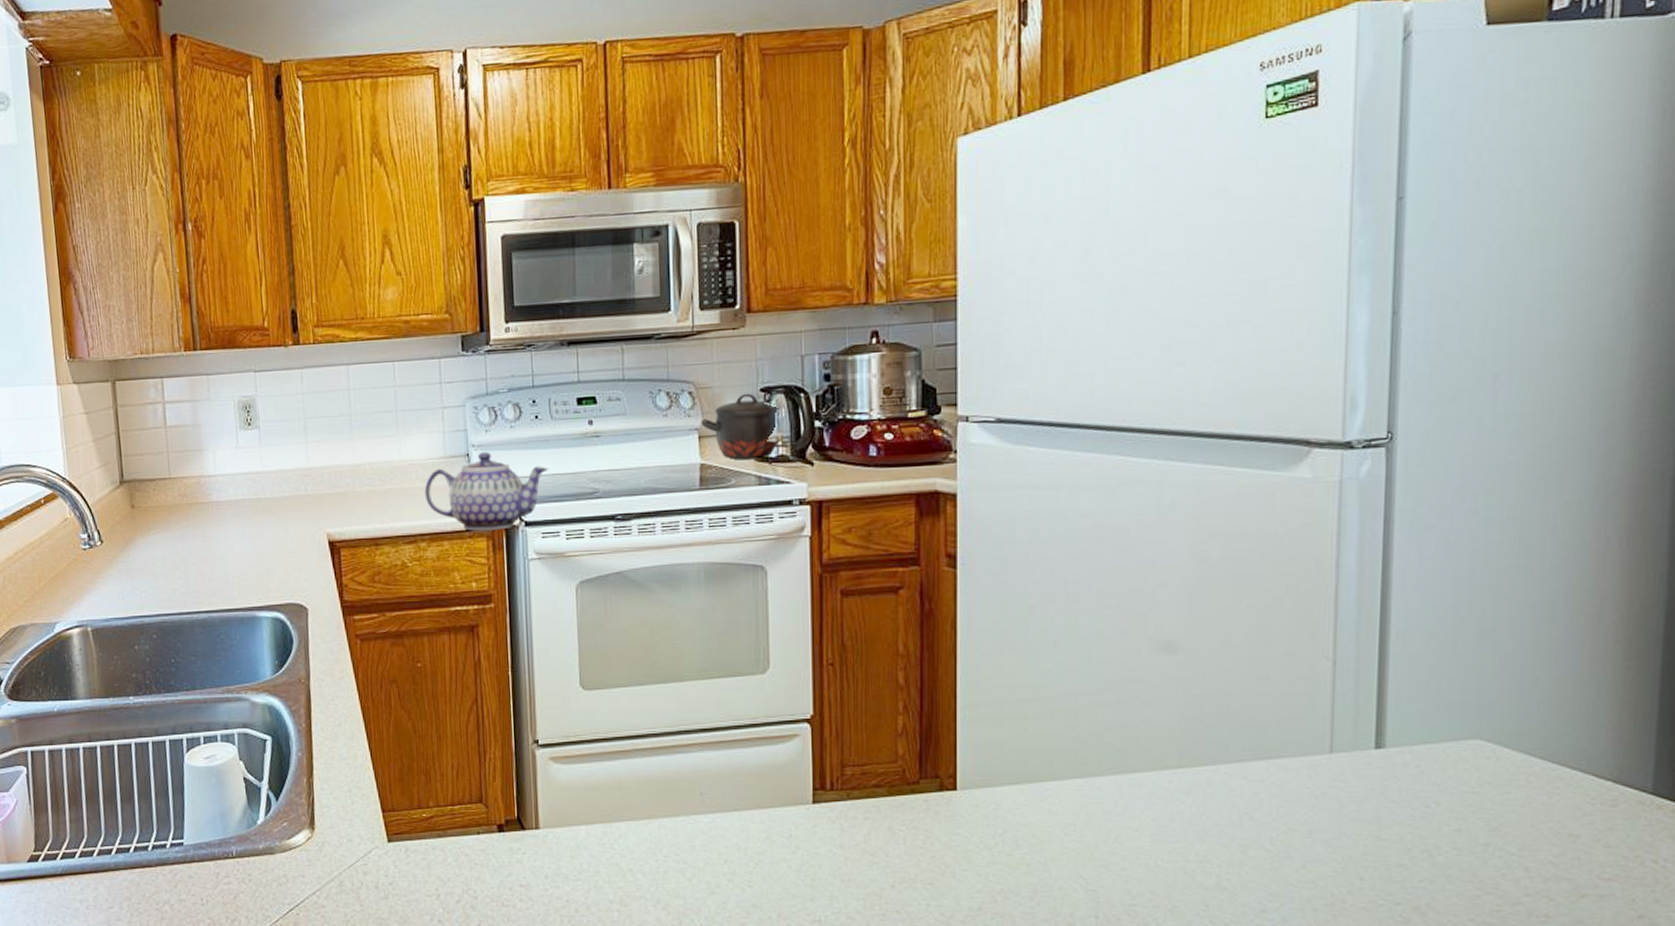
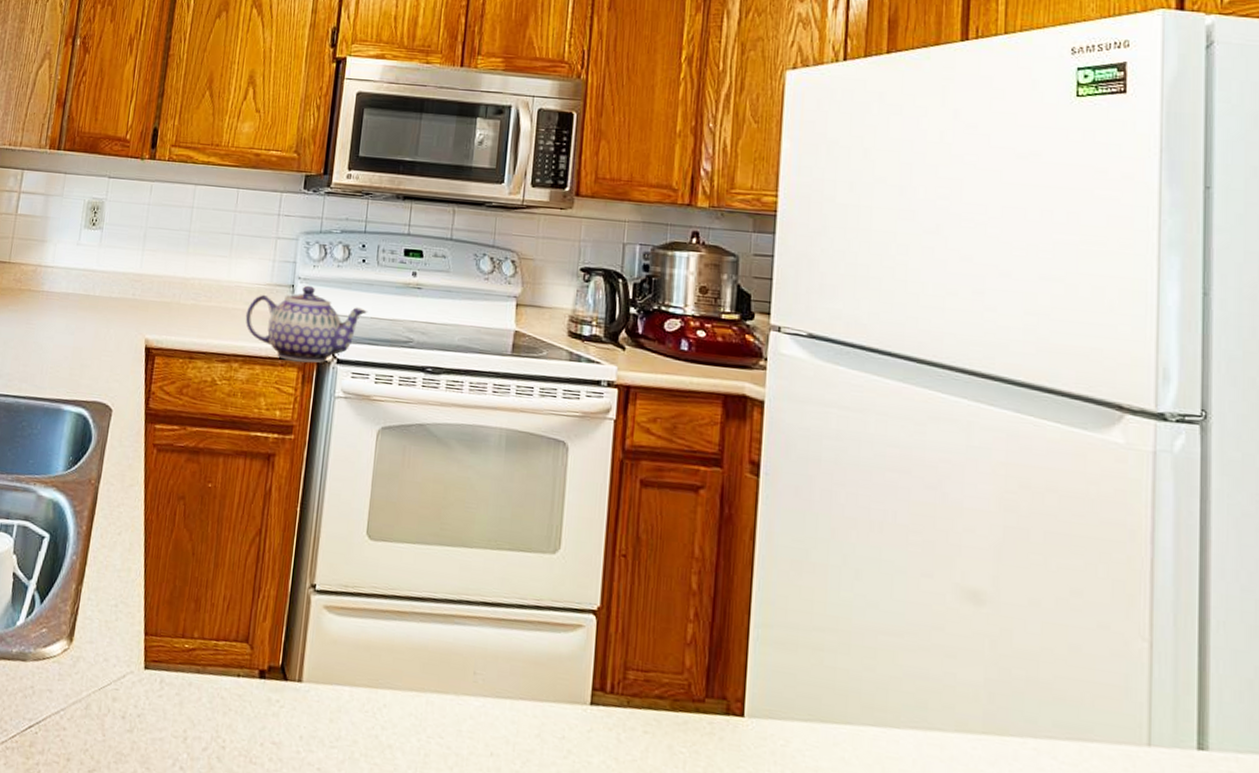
cooking pot: present [701,393,779,460] -> none [520,270,597,335]

